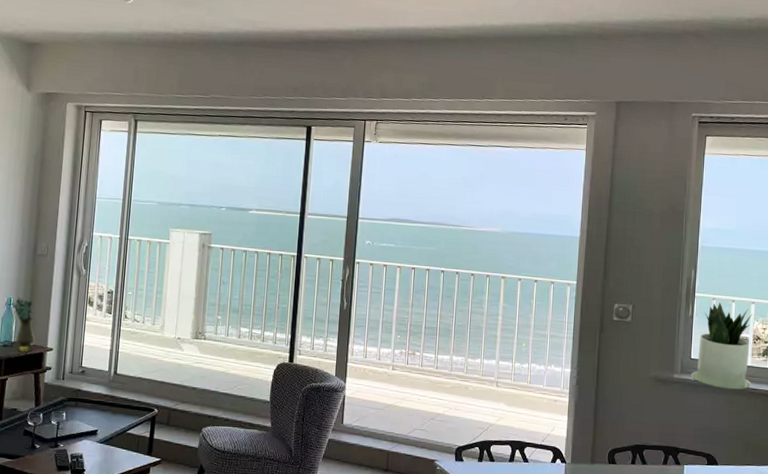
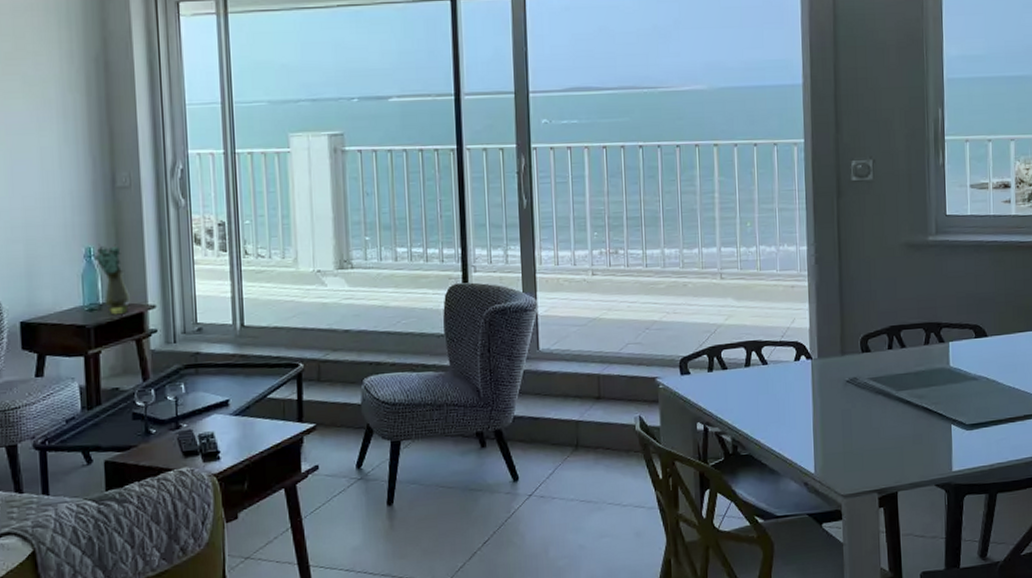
planter: present [691,302,753,391] -> none [947,144,1018,248]

